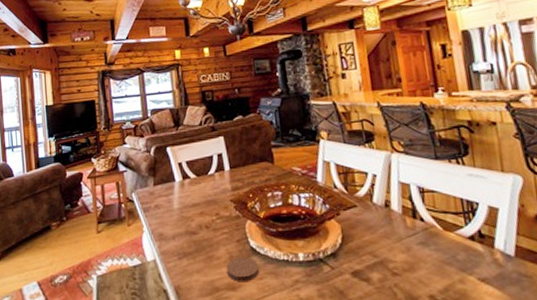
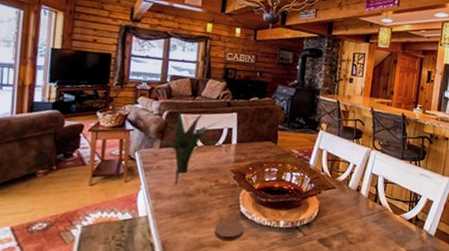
plant: none [153,142,227,224] -> present [160,110,231,186]

